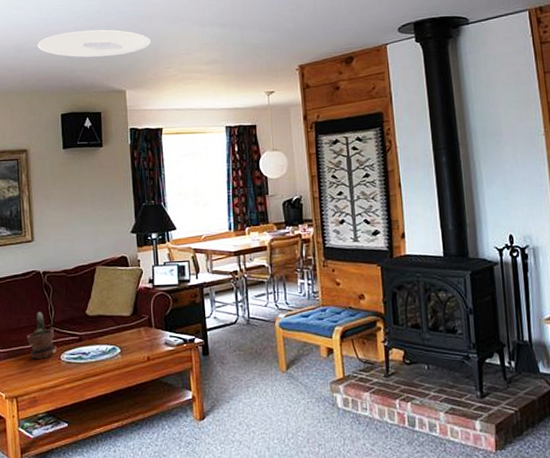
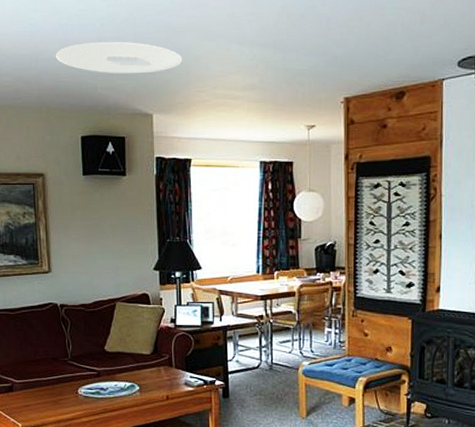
potted plant: present [26,311,57,359] -> none [43,344,74,392]

